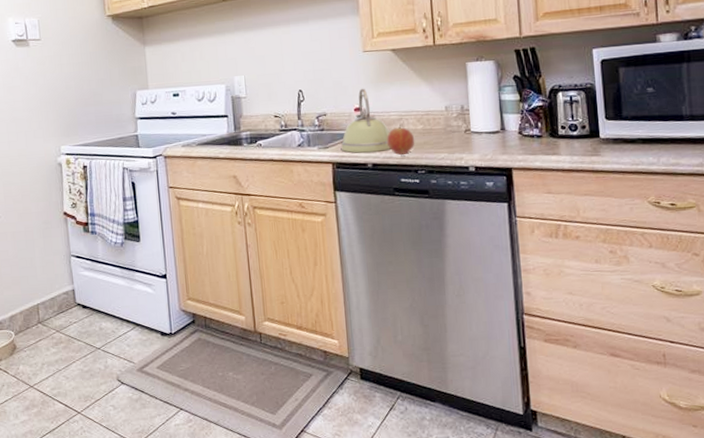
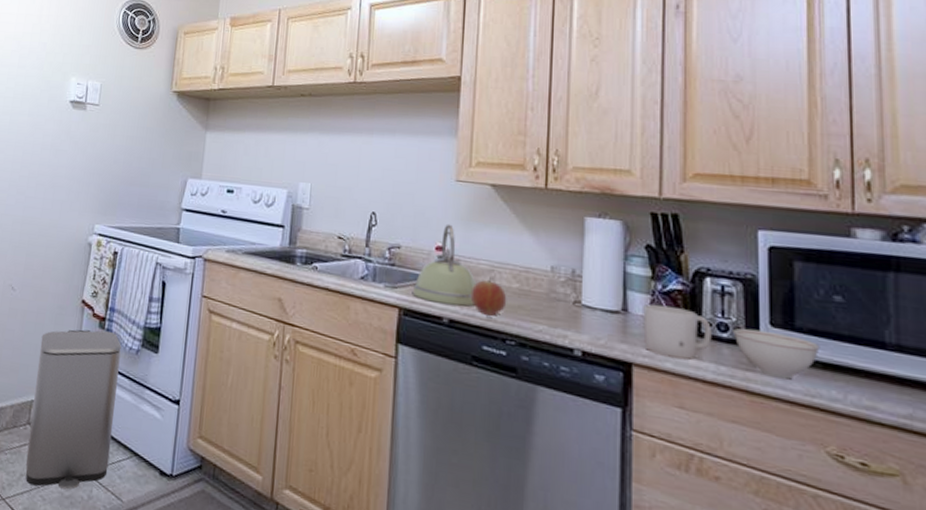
pedal bin: none [34,233,117,370] -> present [25,329,122,490]
mug: none [516,119,566,159] -> present [643,304,712,361]
bowl: none [580,123,640,158] -> present [733,328,820,381]

